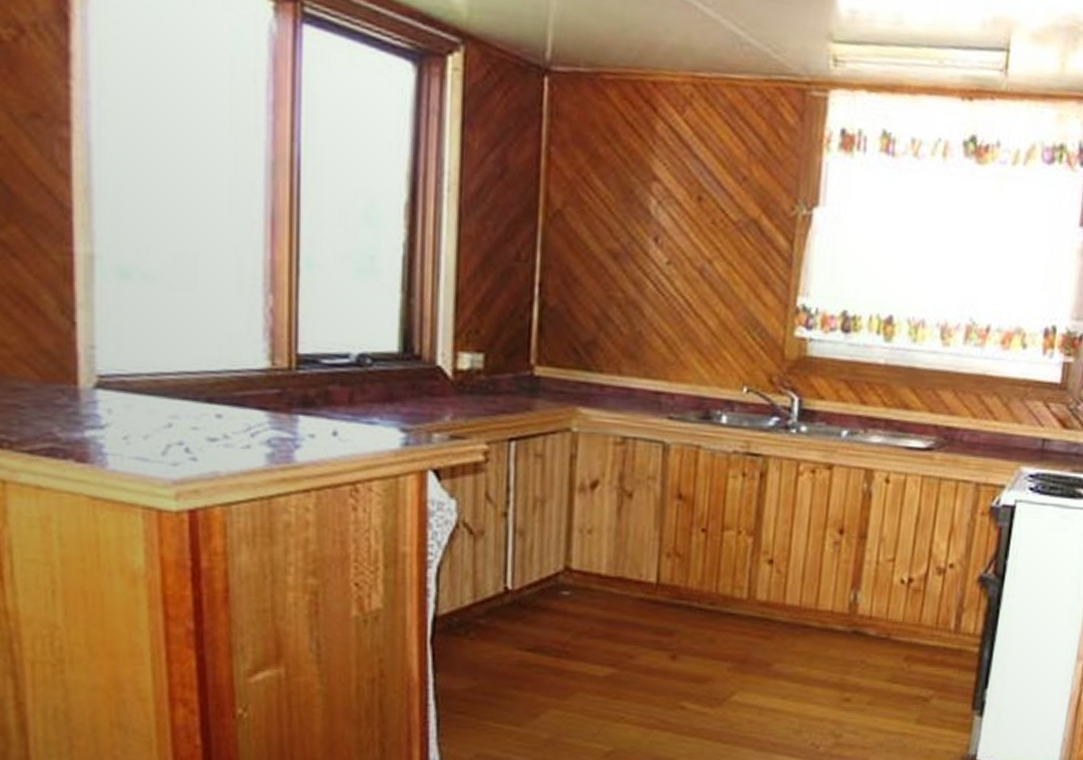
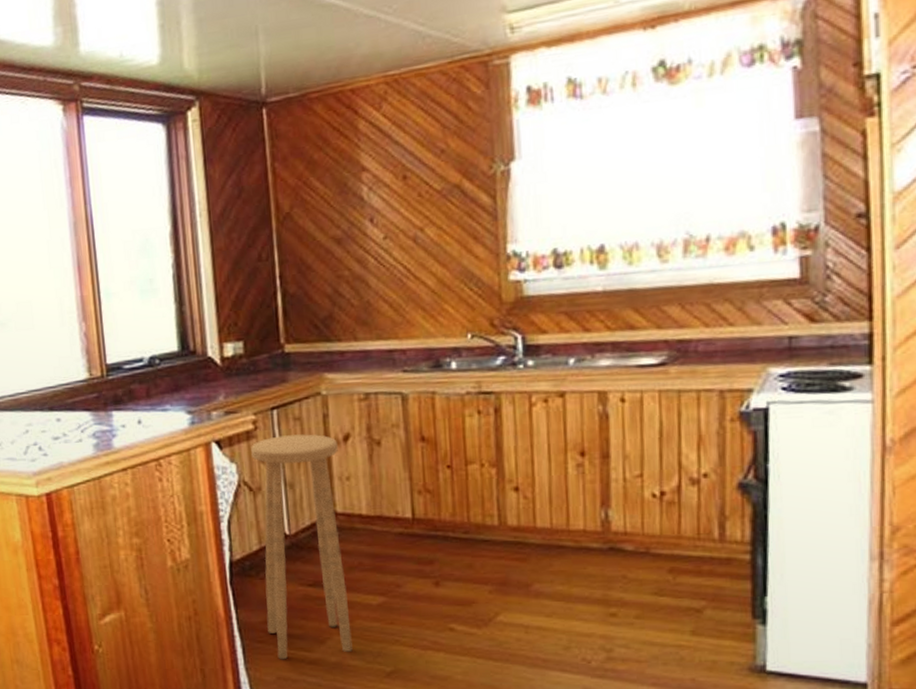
stool: none [470,472,583,735] -> present [251,433,353,660]

